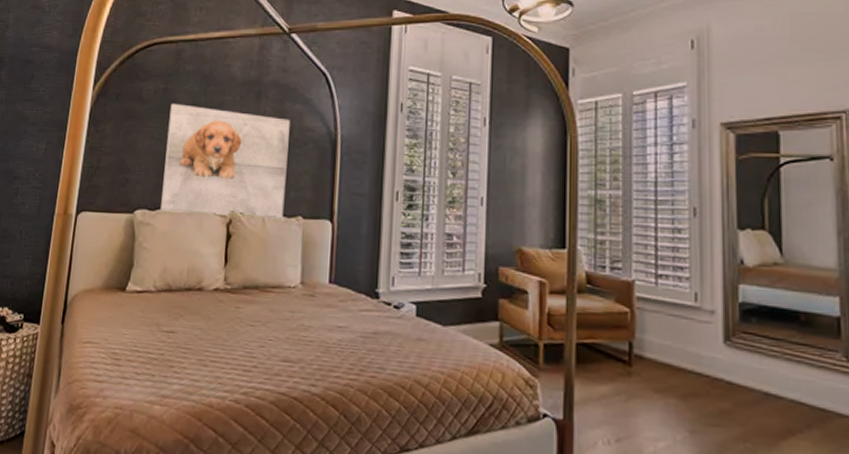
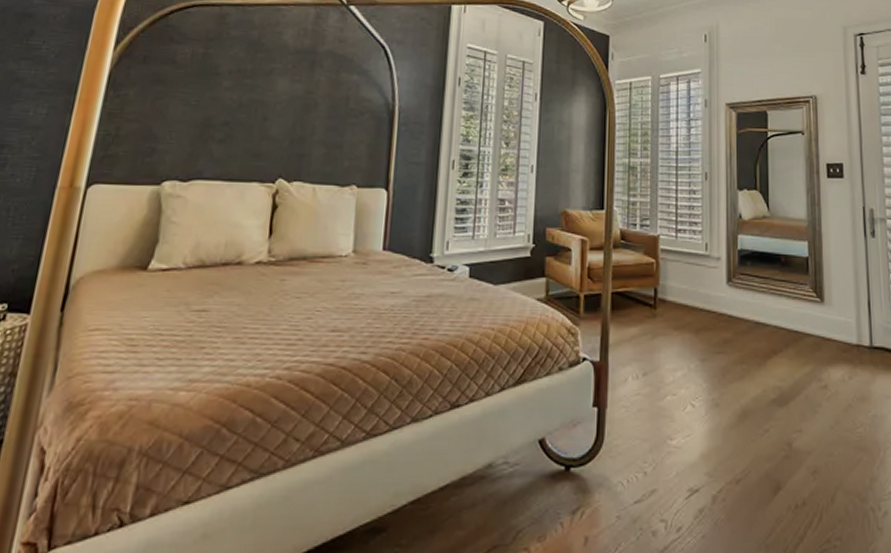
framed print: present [161,103,290,221] -> none [195,68,346,190]

